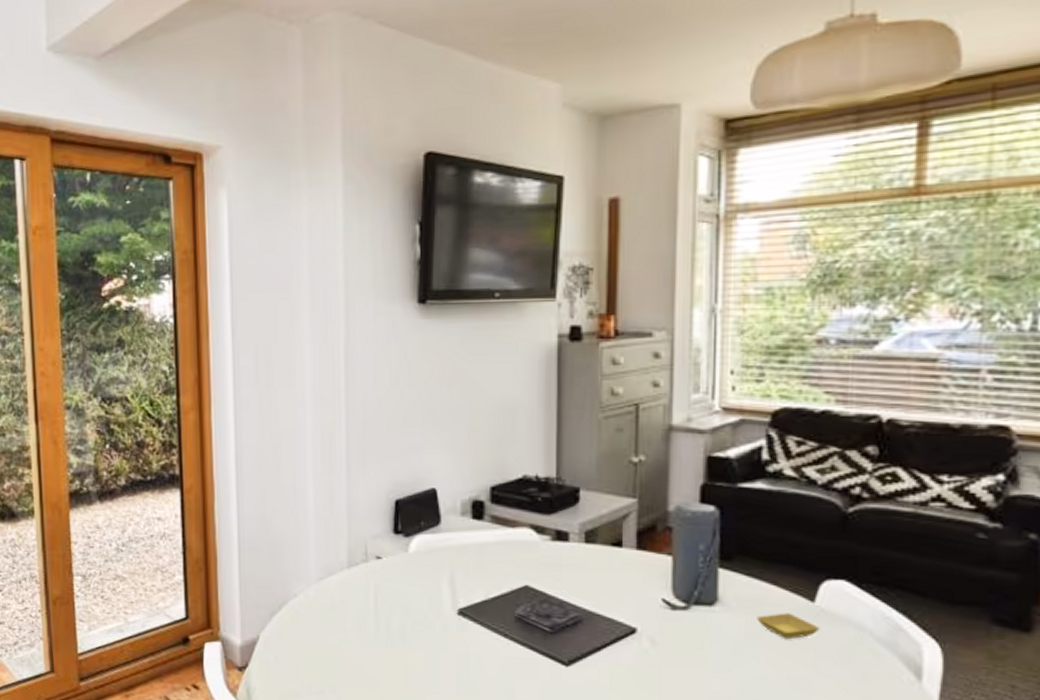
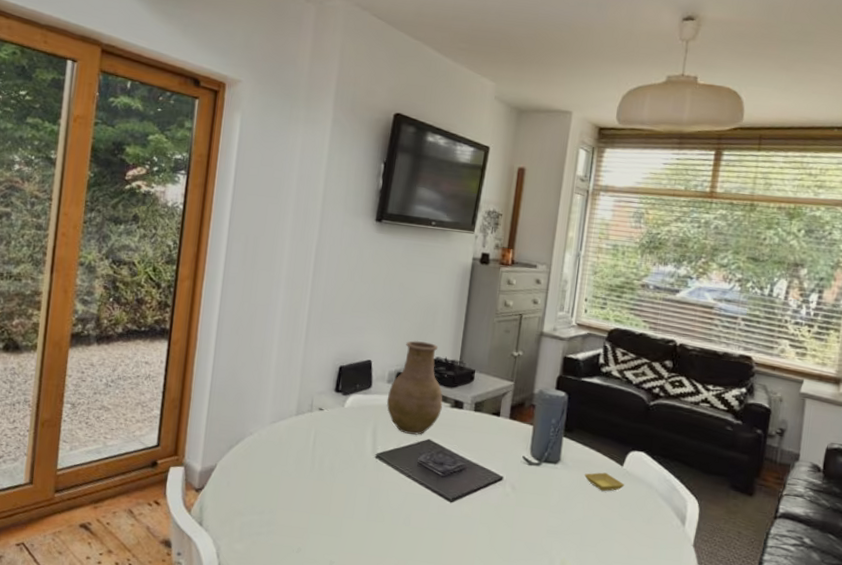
vase: none [463,455,540,581] -> present [386,340,443,435]

